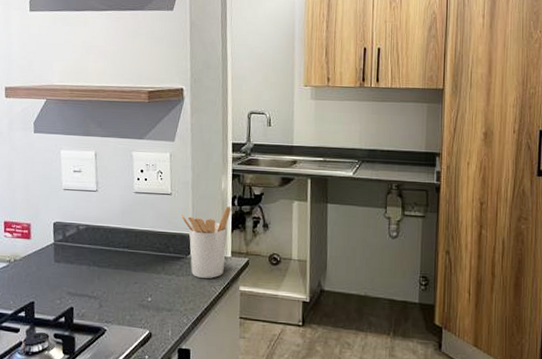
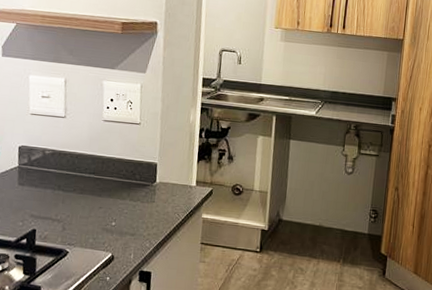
utensil holder: present [181,207,231,278] -> none [149,138,199,206]

